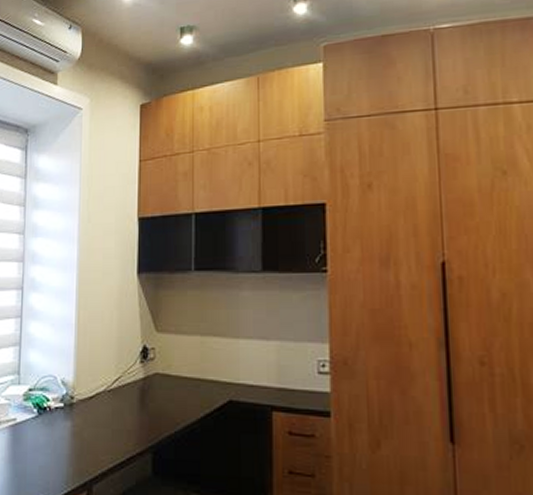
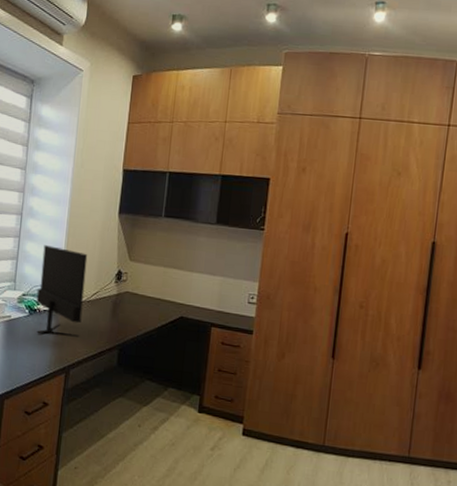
monitor: none [45,323,104,440] -> present [36,245,88,337]

